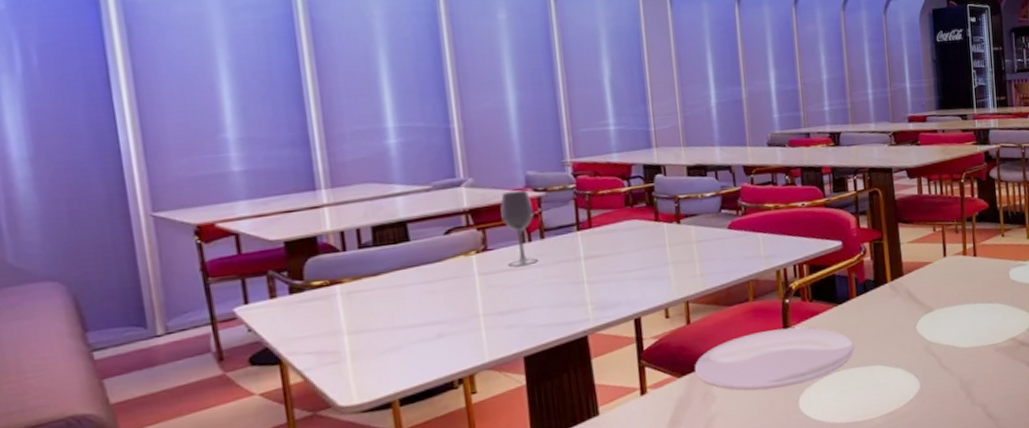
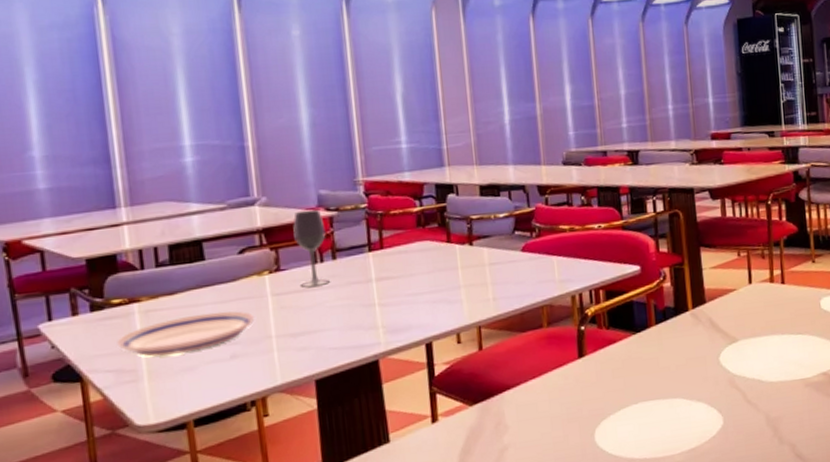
plate: none [318,291,462,338] -> present [117,311,255,357]
plate: present [694,327,855,391] -> none [486,356,654,422]

